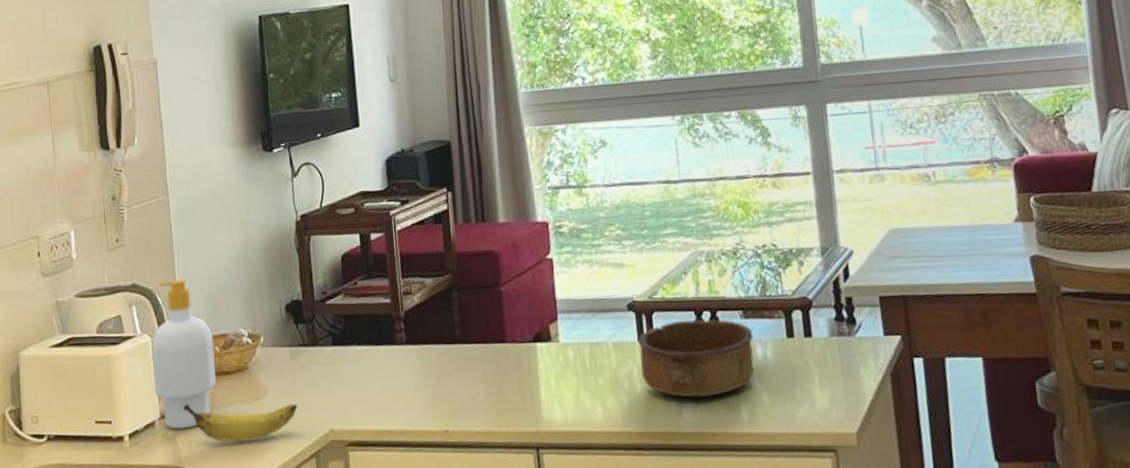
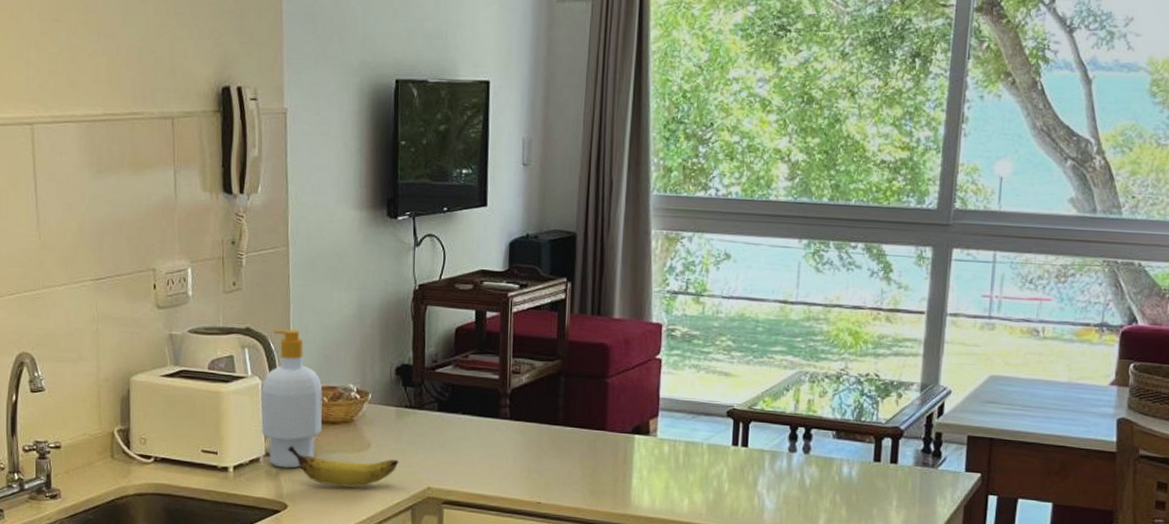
bowl: present [638,319,755,398] -> none [730,432,843,504]

